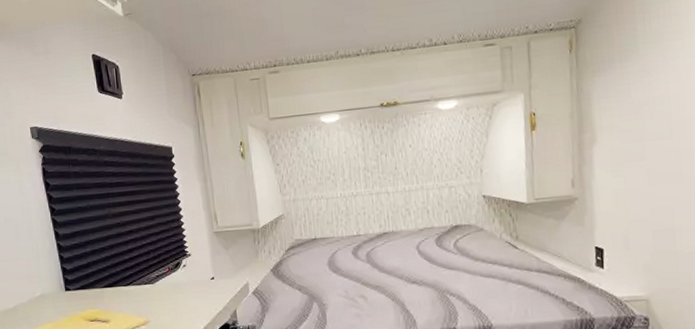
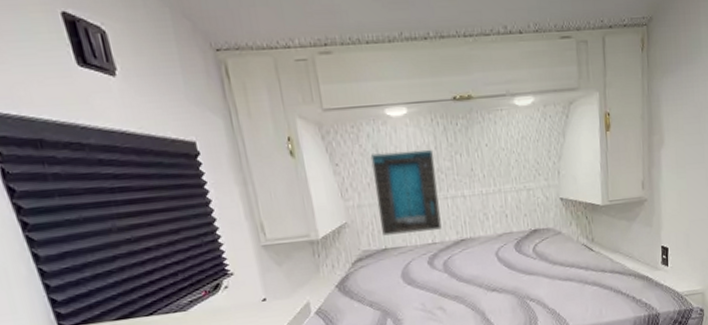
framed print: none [306,150,366,227] -> present [370,149,442,236]

